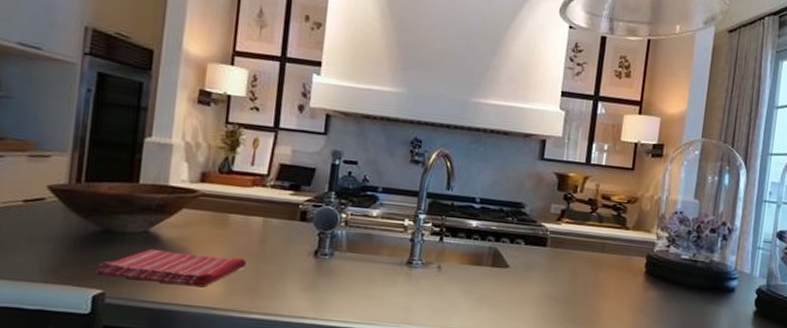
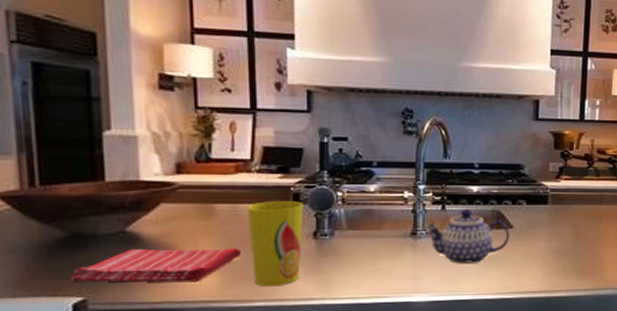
cup: none [254,216,309,301] -> present [247,201,304,287]
teapot: none [422,242,506,300] -> present [426,208,510,263]

